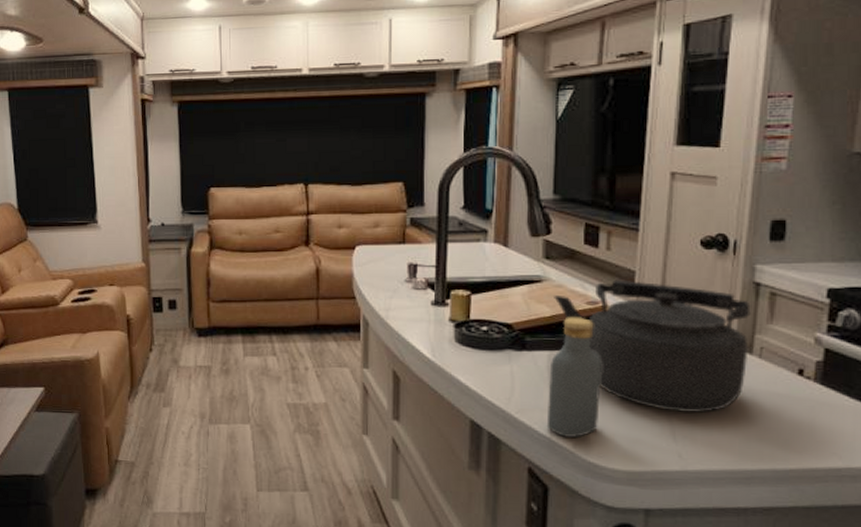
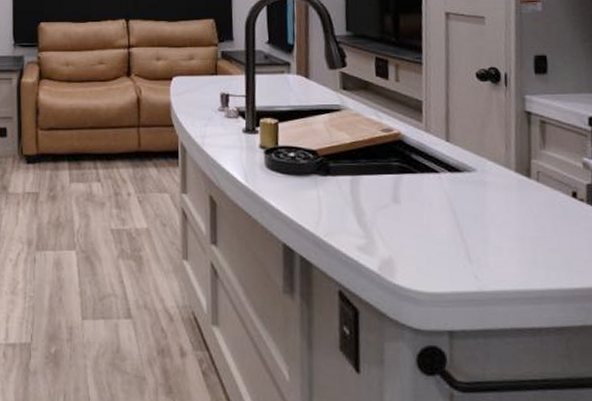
vodka: present [546,317,601,437] -> none [352,143,400,260]
kettle: present [554,281,751,413] -> none [352,110,527,234]

